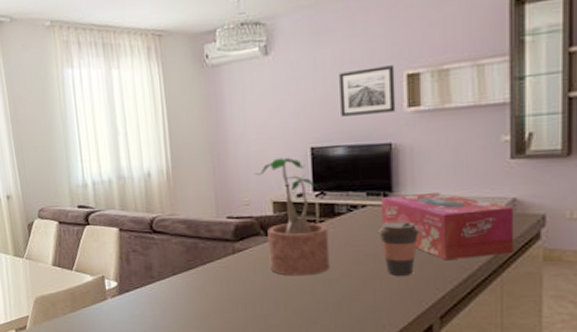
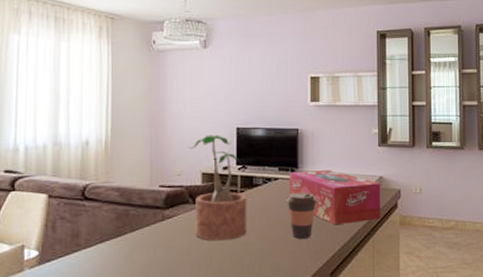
wall art: present [339,65,396,117] -> none [262,69,302,104]

